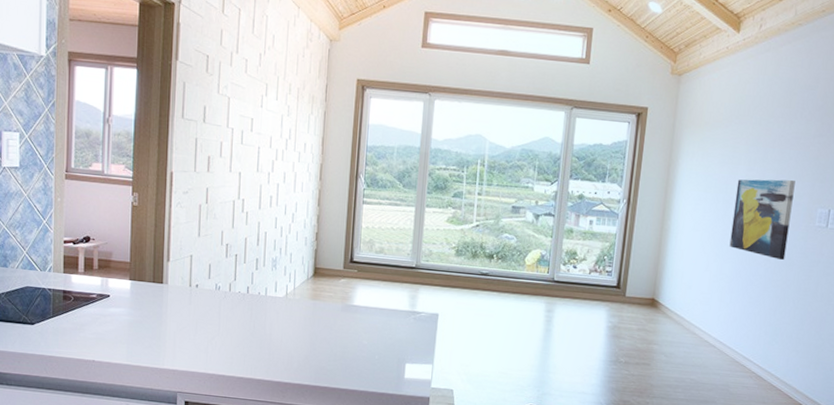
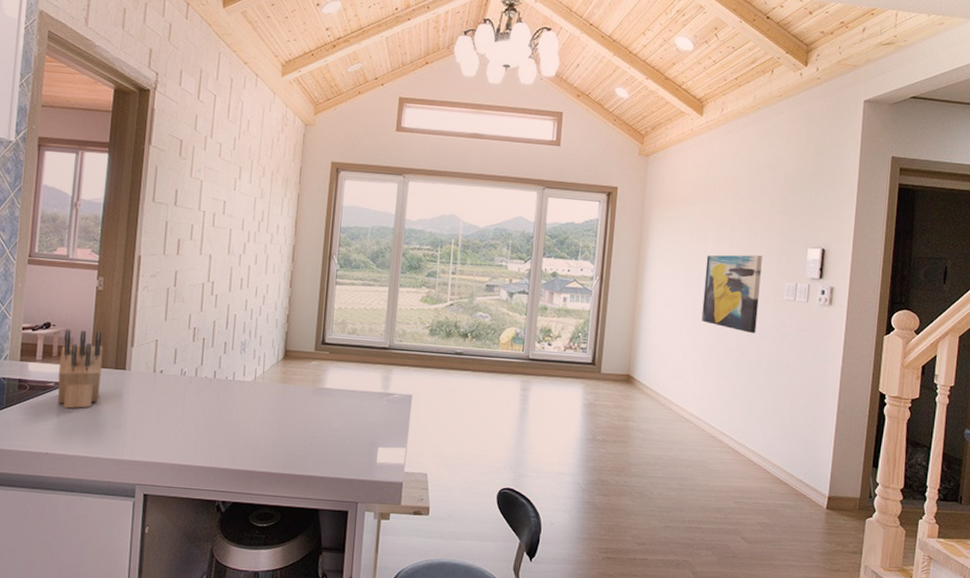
knife block: none [100,243,141,320] -> present [57,329,104,409]

